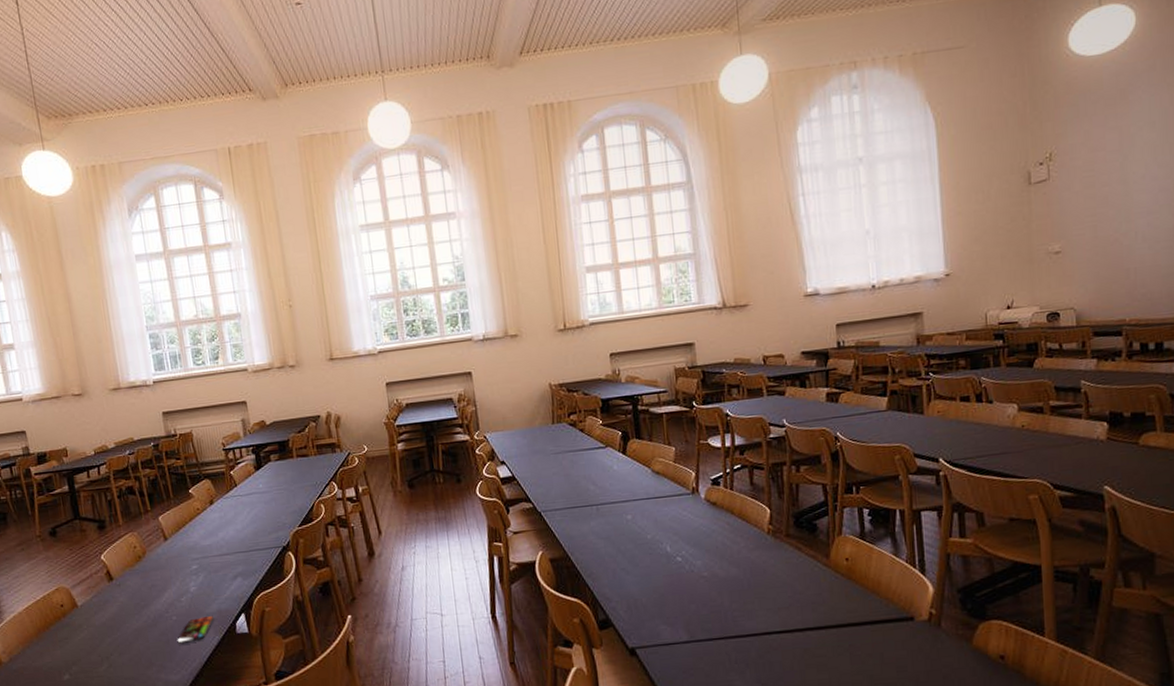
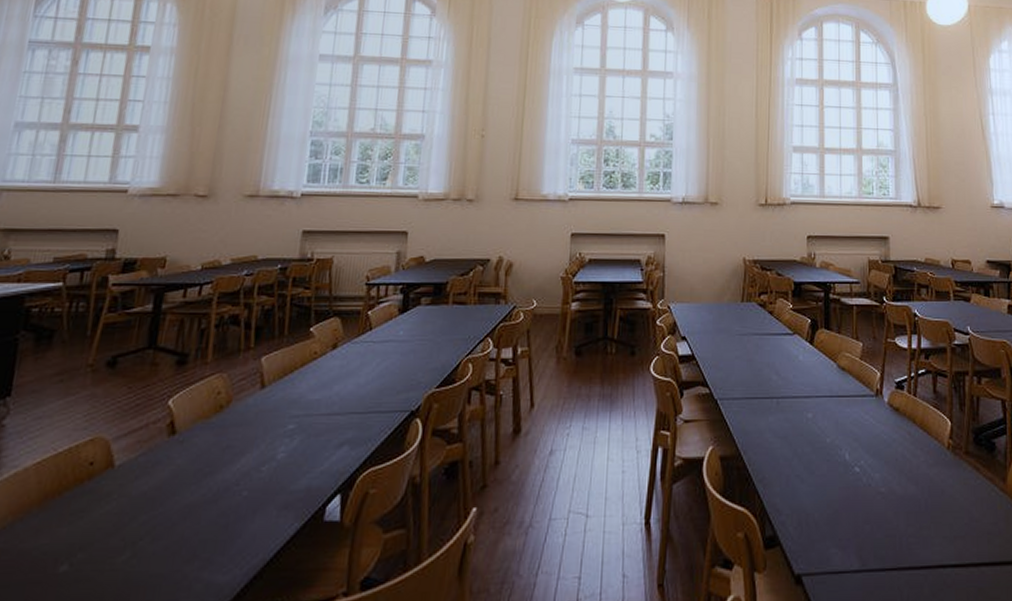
smartphone: present [177,615,214,645] -> none [239,493,298,532]

